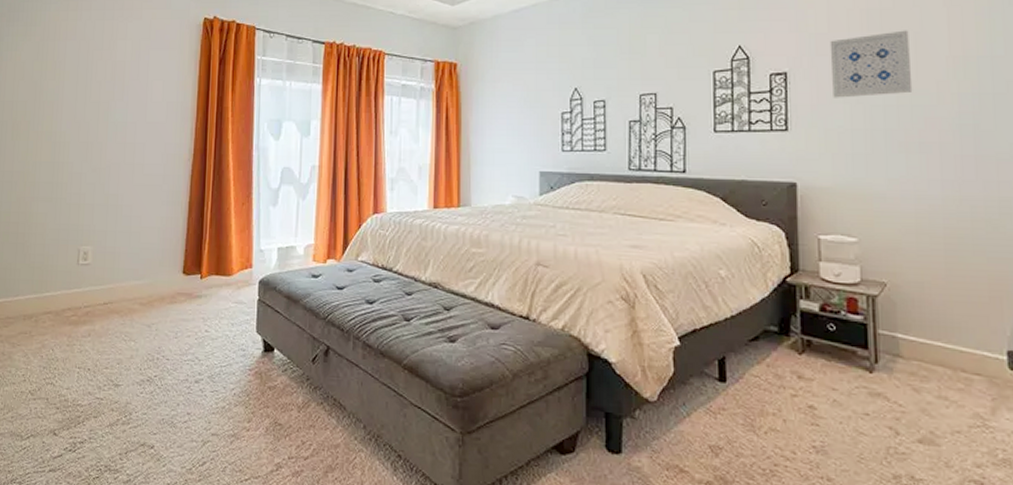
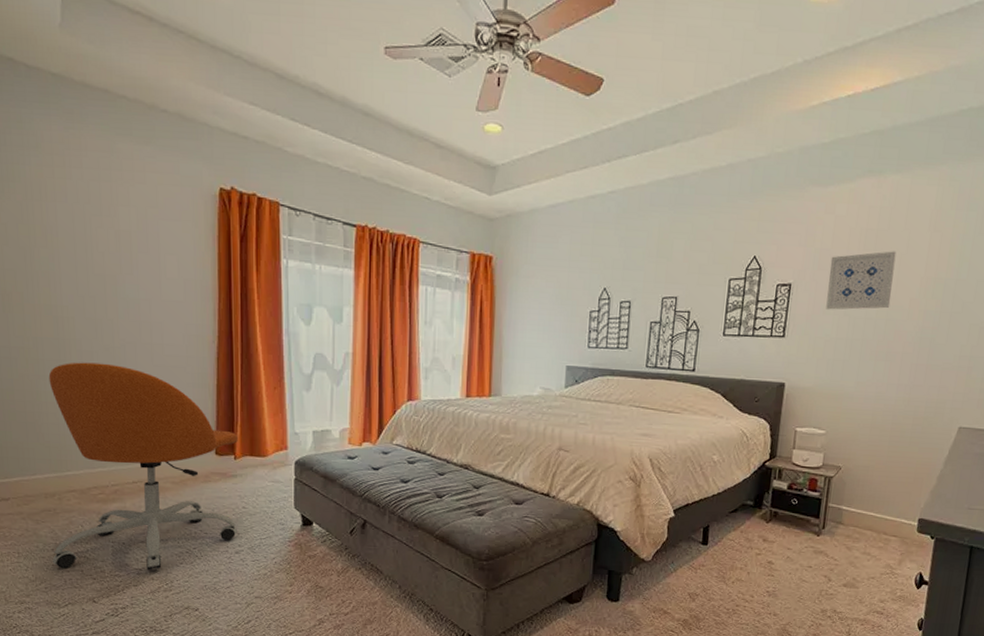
office chair: none [21,183,205,400] -> present [48,362,238,570]

